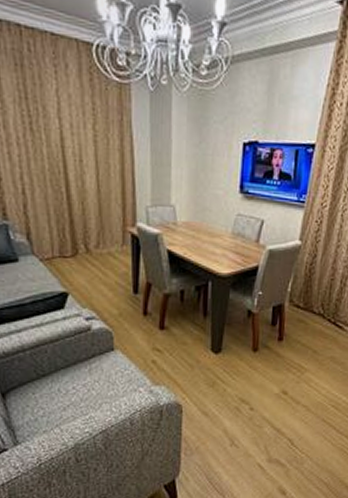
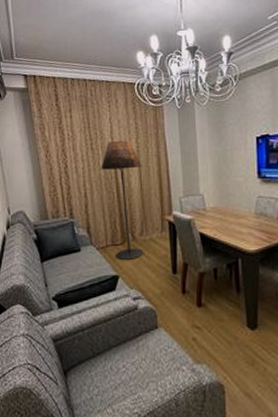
floor lamp: none [44,122,100,275] -> present [101,140,144,260]

